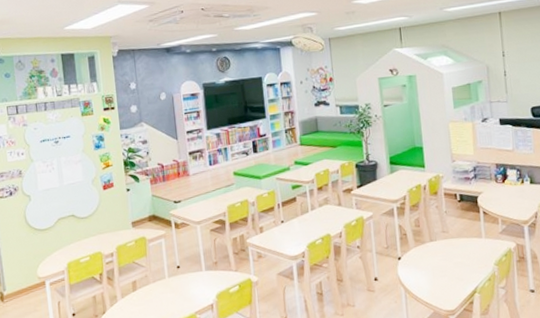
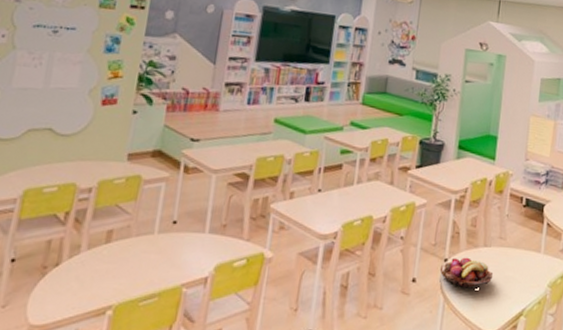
fruit basket: none [396,253,444,279] -> present [440,257,494,290]

